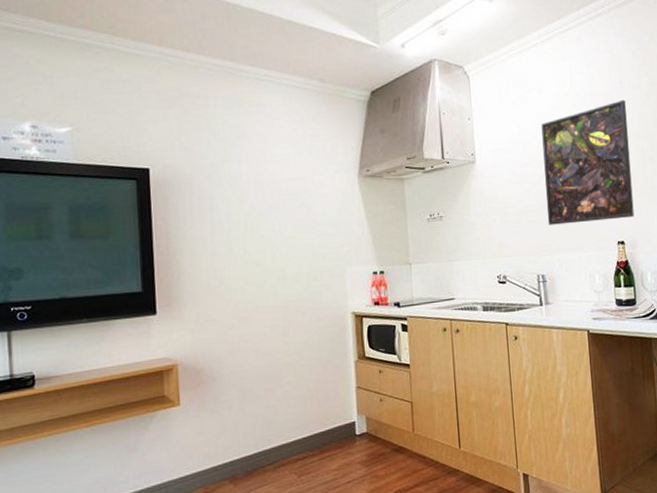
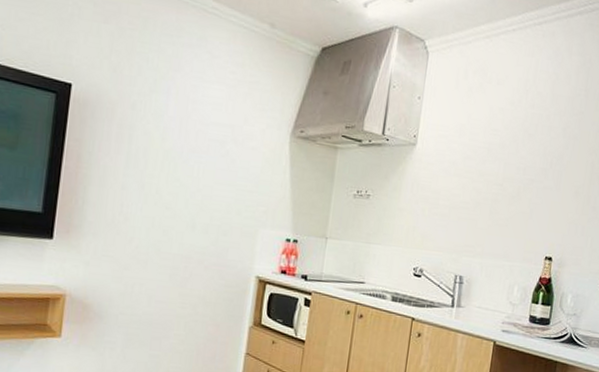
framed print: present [541,100,634,225] -> none [477,109,587,235]

